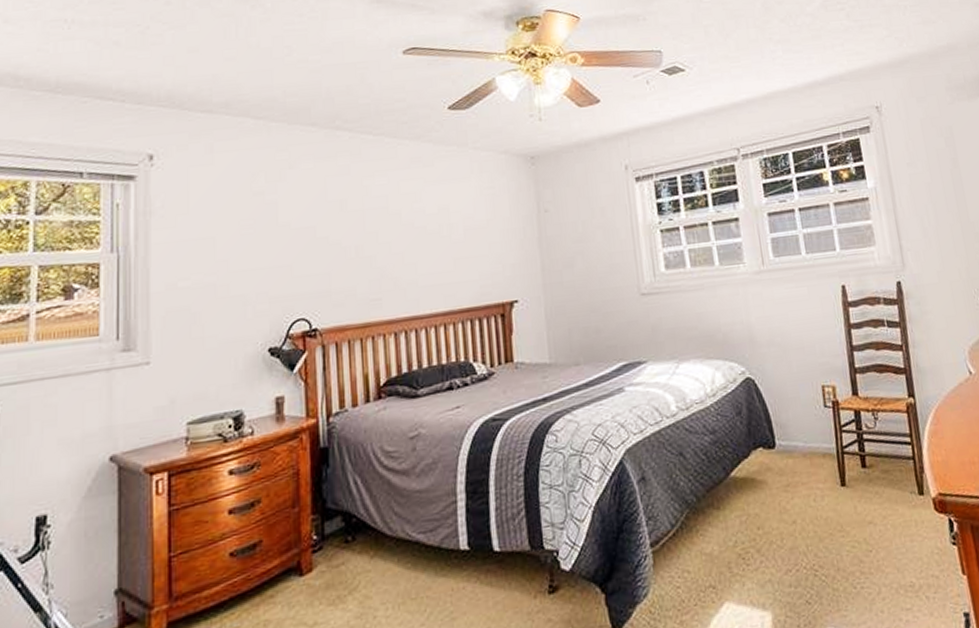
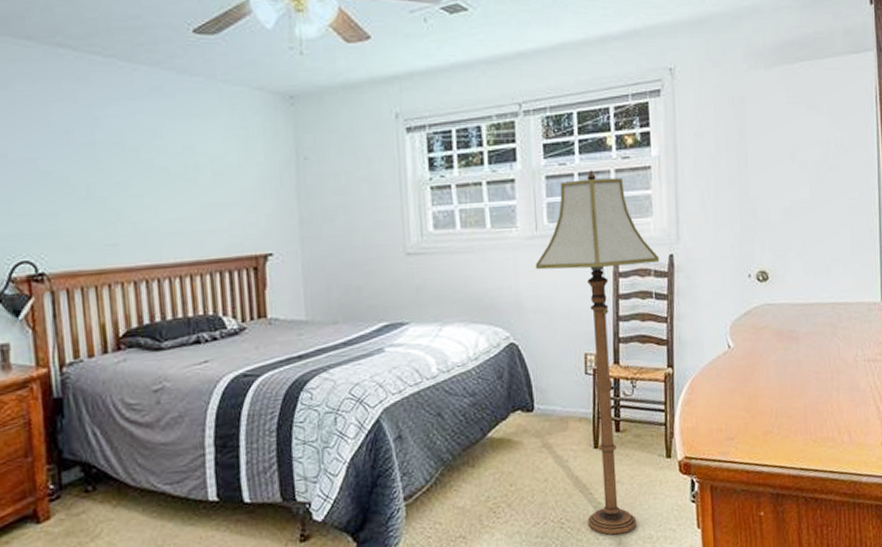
floor lamp: none [764,205,896,583] -> present [535,170,660,535]

